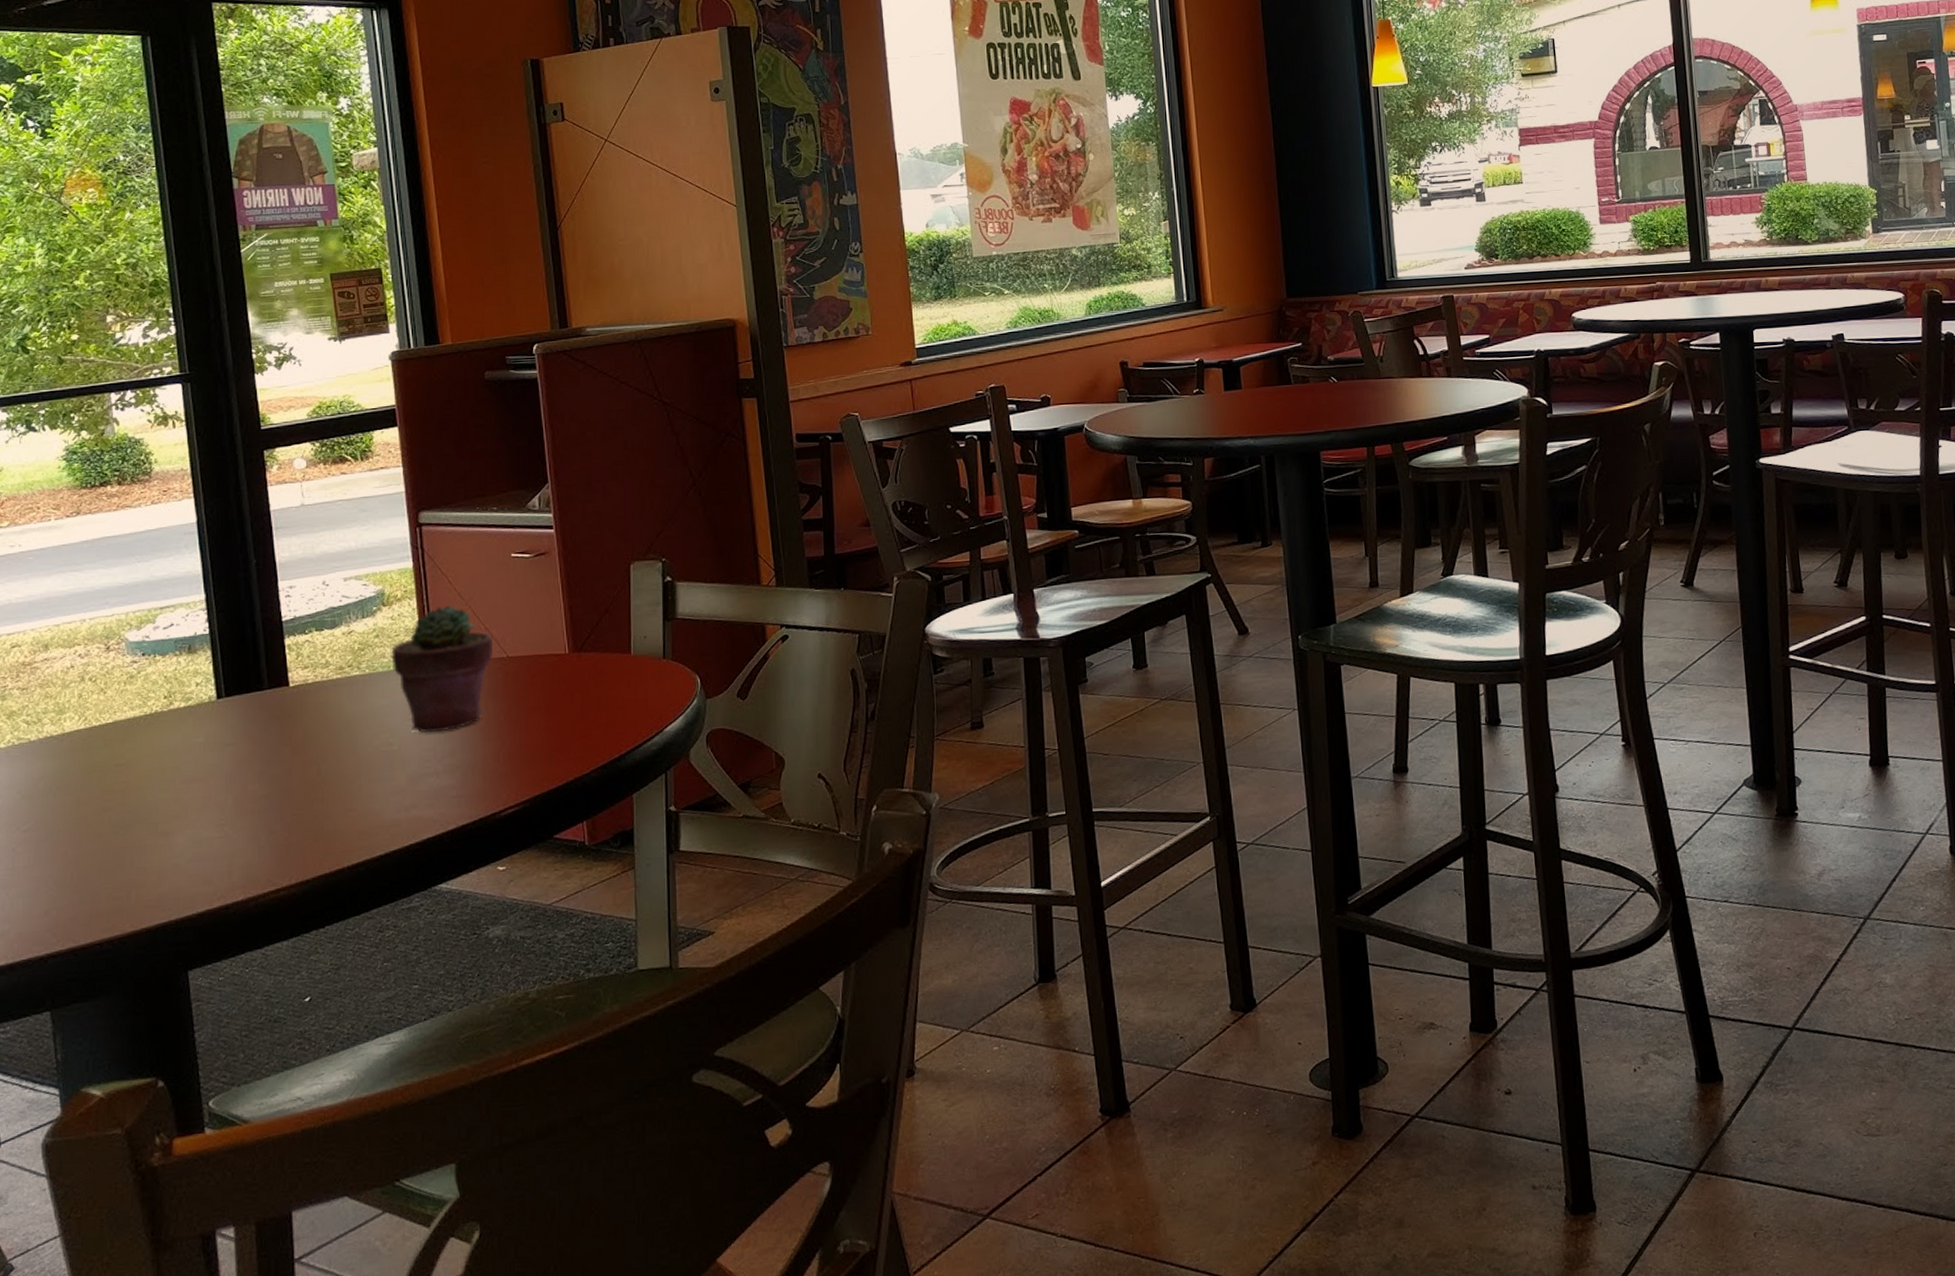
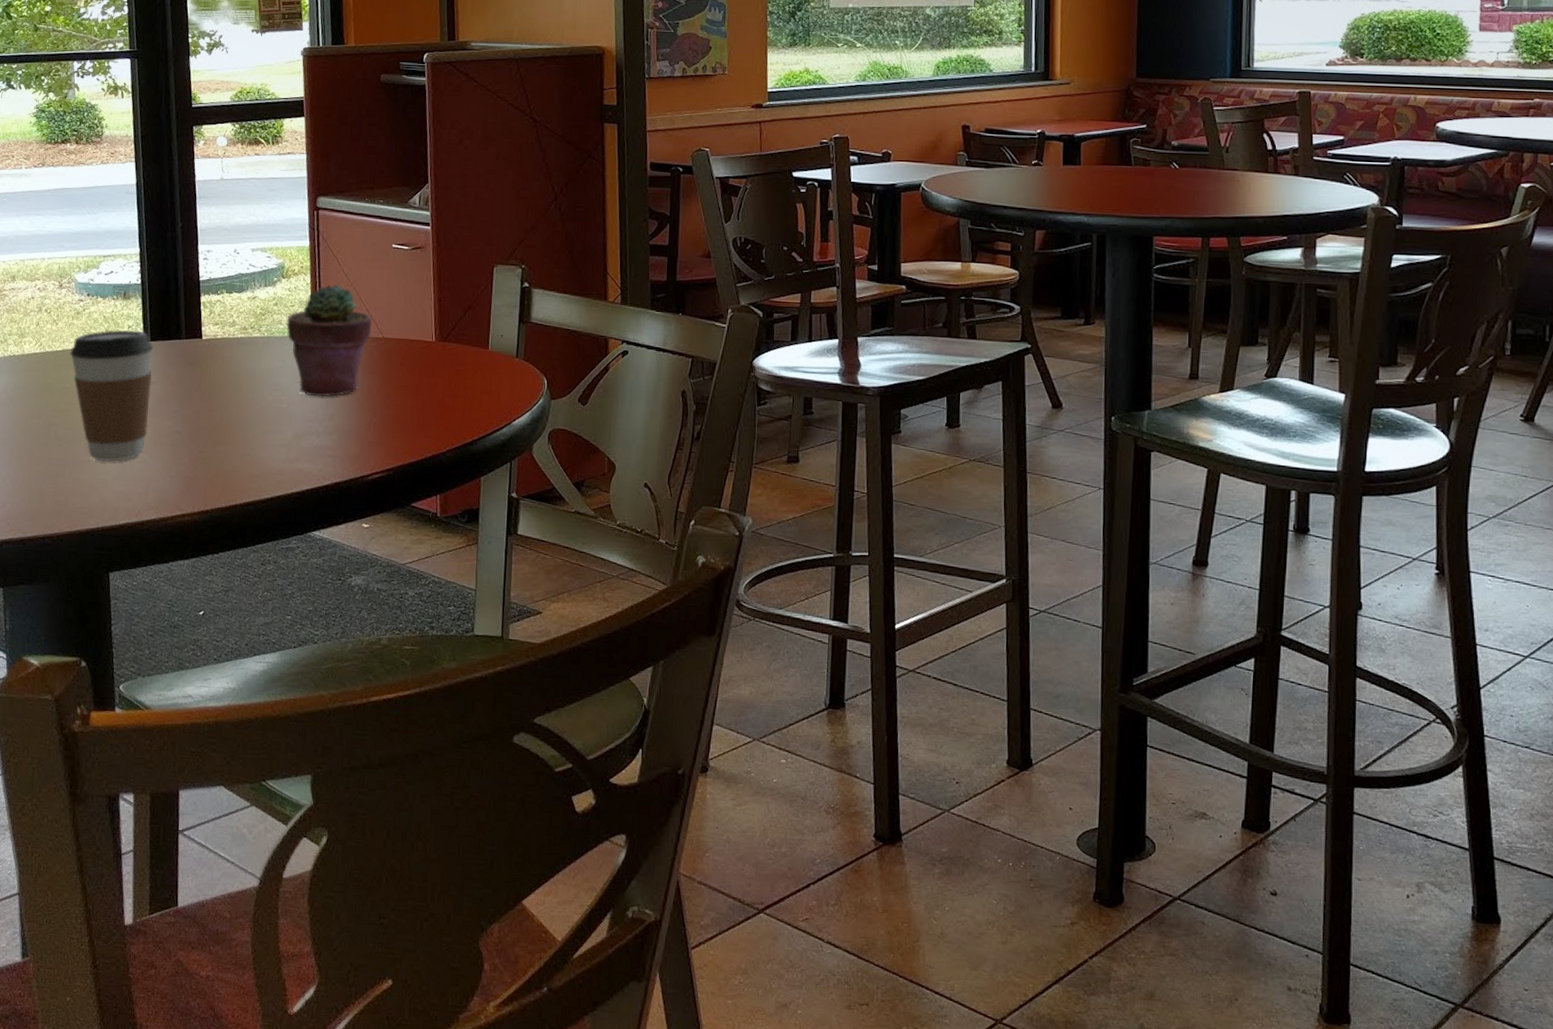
coffee cup: none [123,687,230,844] -> present [70,329,153,462]

